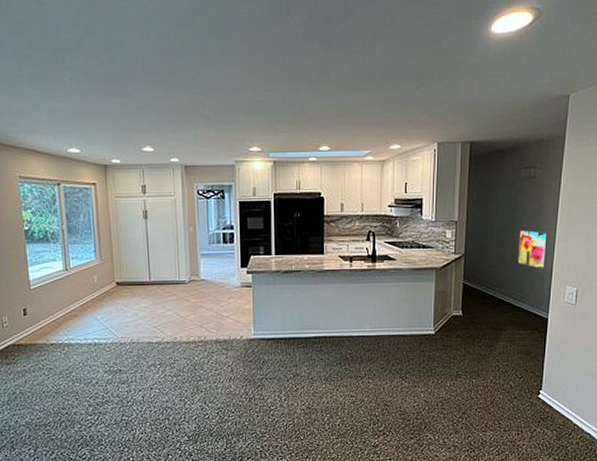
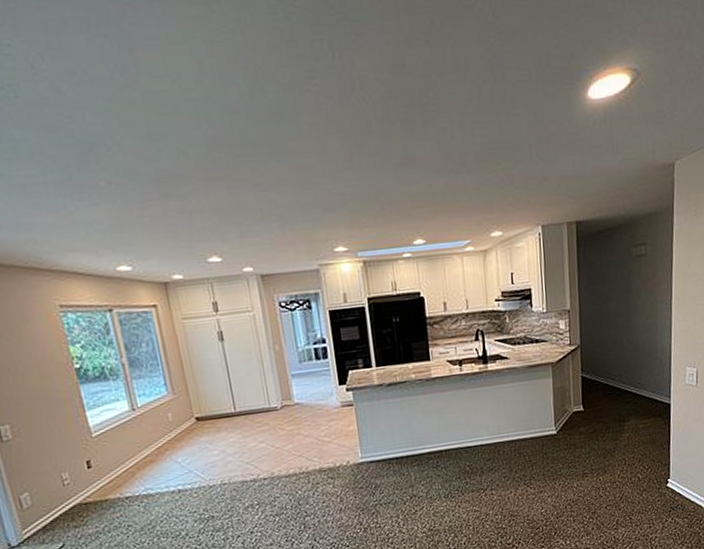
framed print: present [517,229,549,270] -> none [634,311,665,353]

